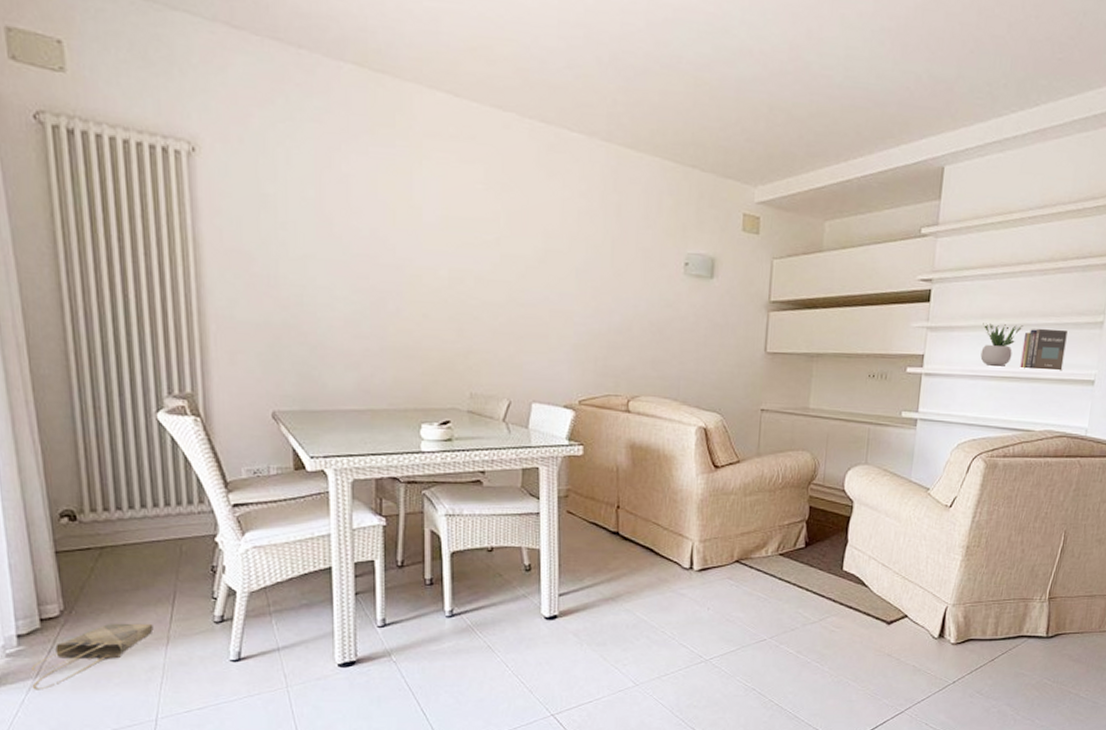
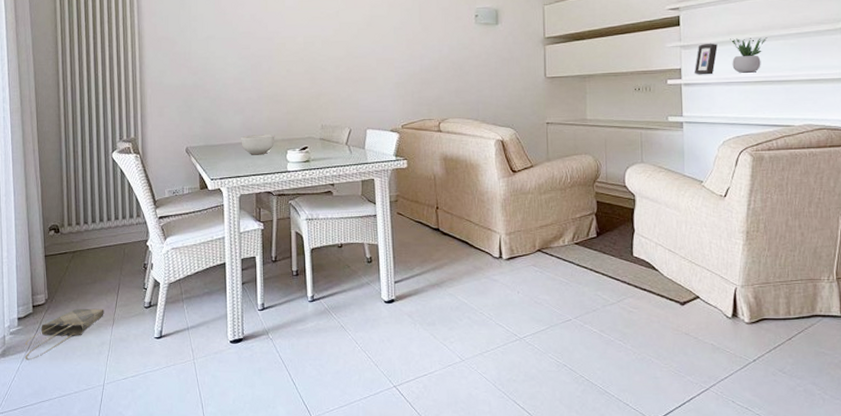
bowl: none [354,400,404,428] -> present [241,134,275,155]
picture frame: none [938,327,968,365] -> present [695,44,718,75]
books: present [1020,328,1068,371] -> none [769,37,811,73]

